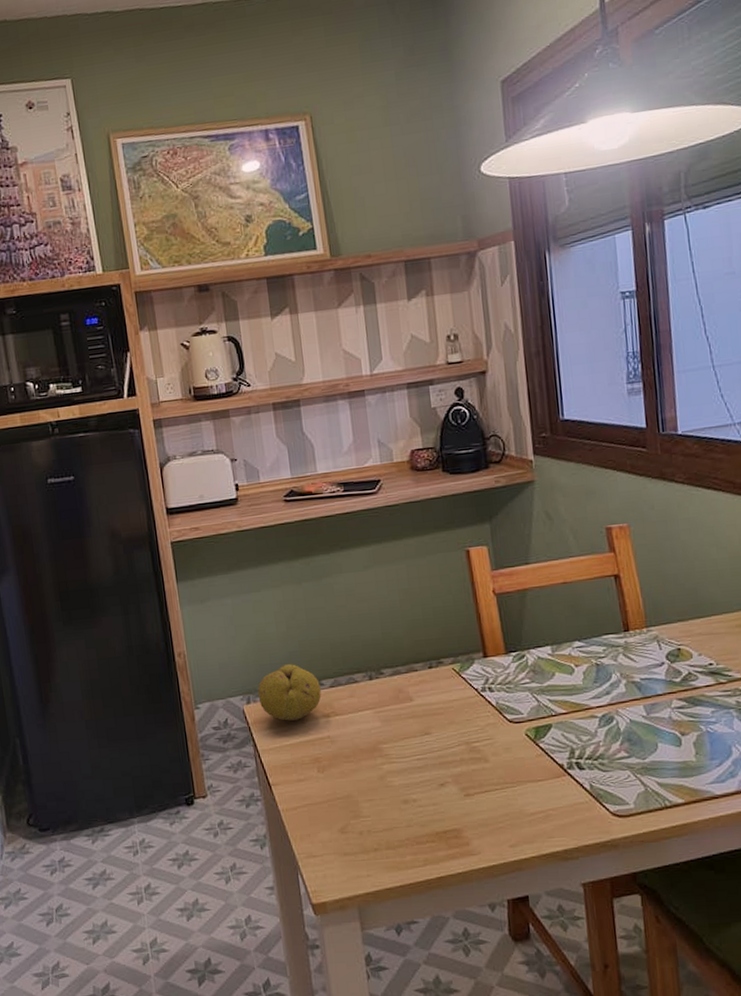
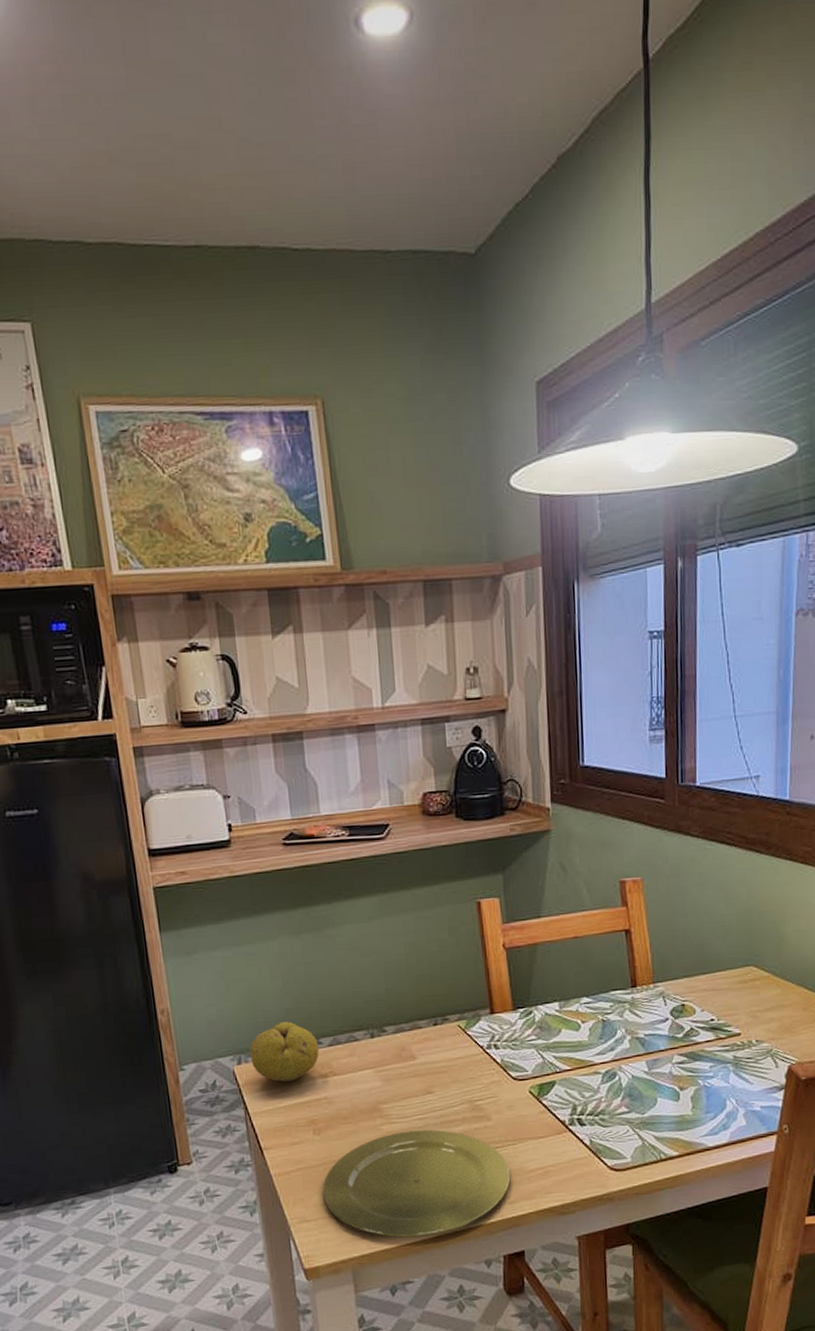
plate: none [327,769,511,877] -> present [322,1129,511,1238]

